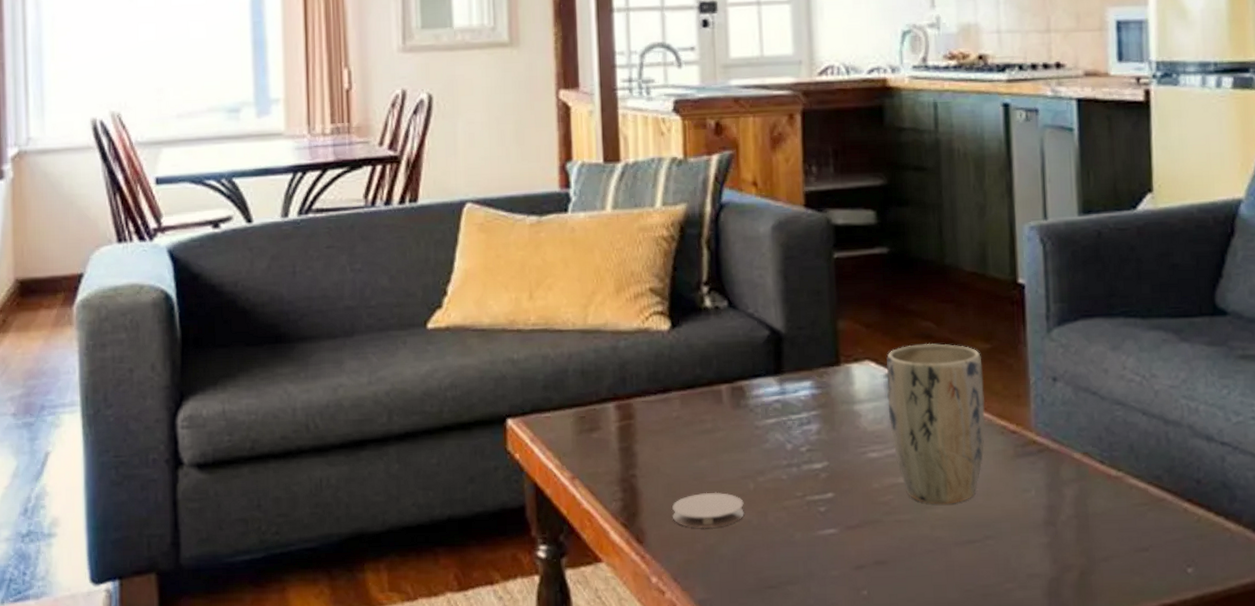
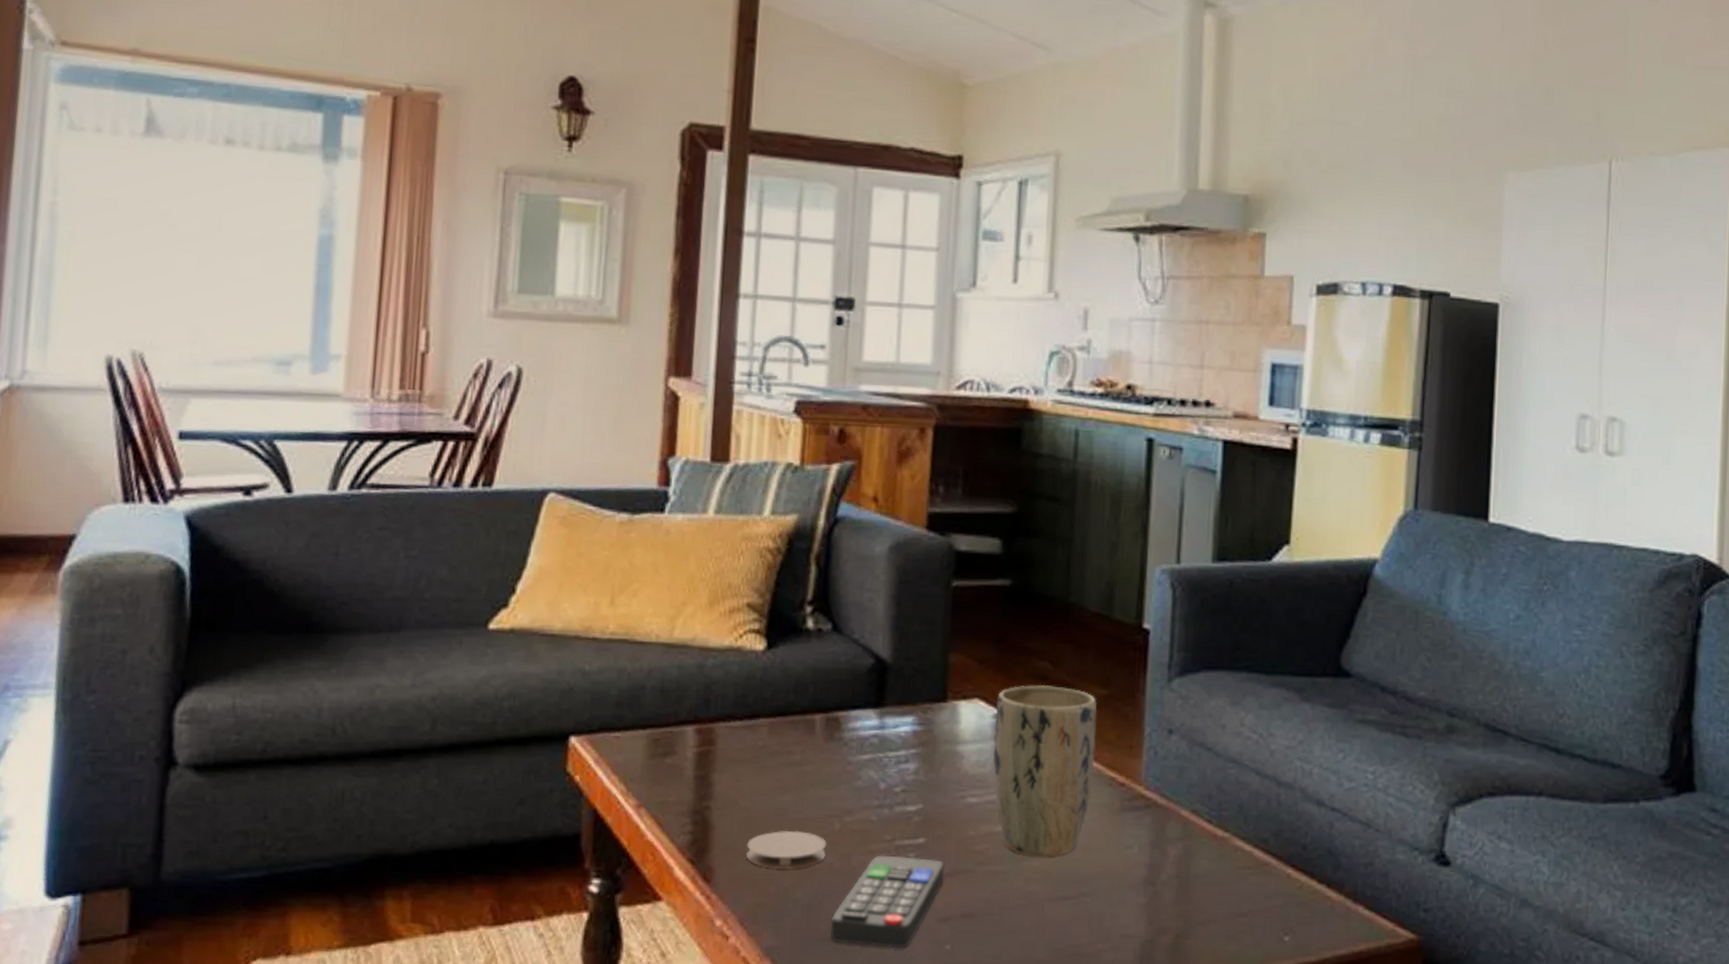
remote control: none [756,510,855,596] -> present [831,855,945,949]

